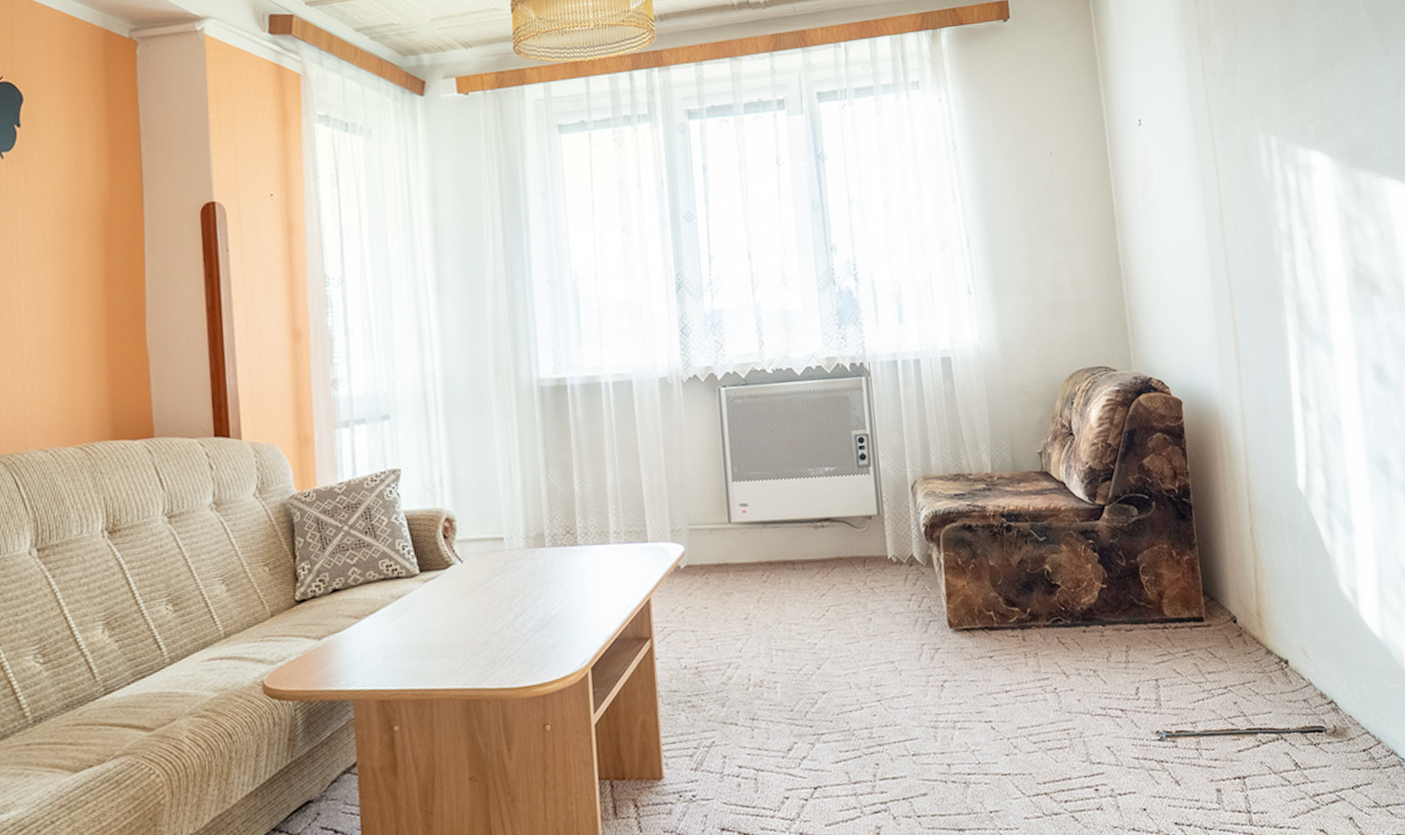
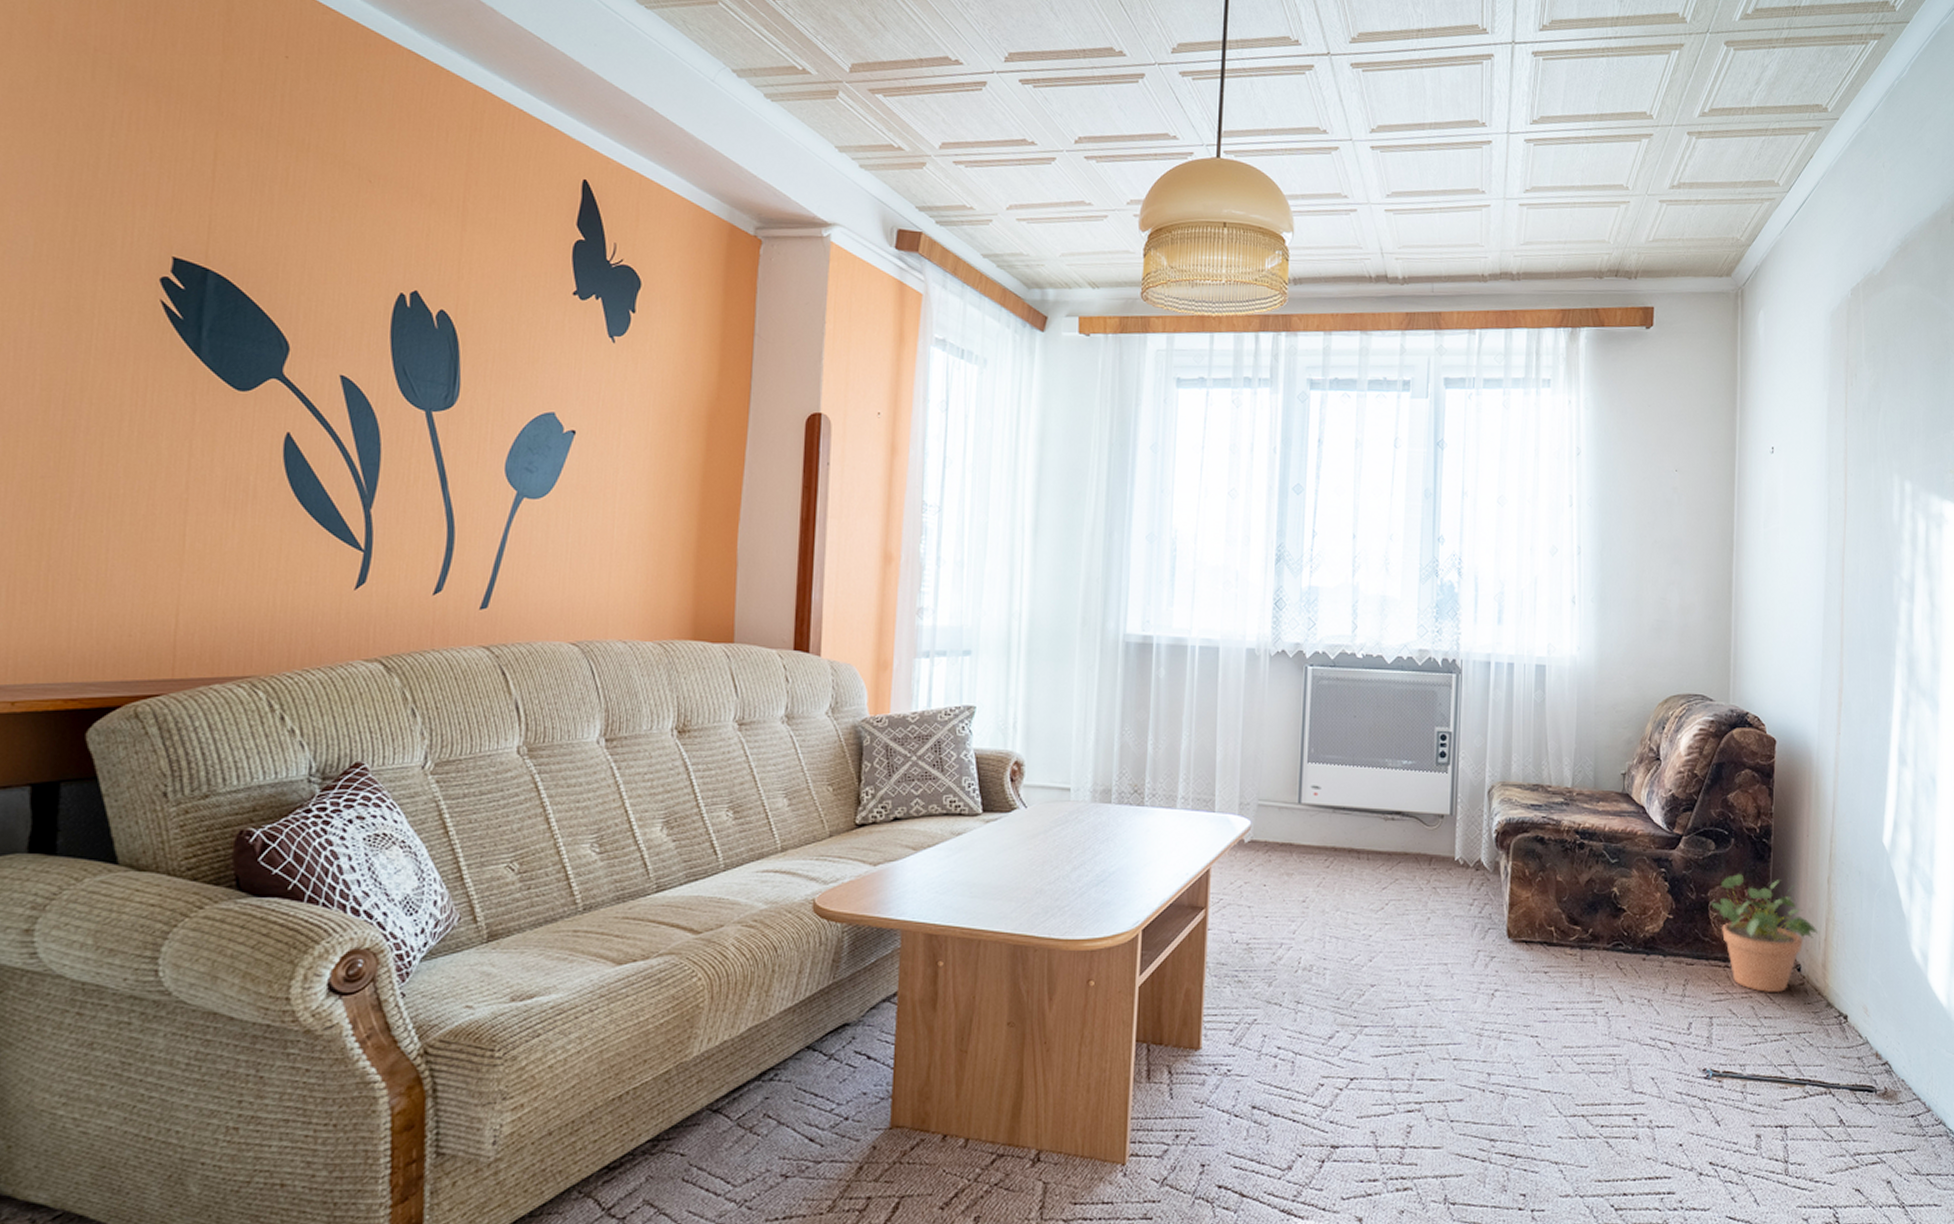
potted plant: none [1141,535,1249,648] -> present [1711,874,1819,993]

